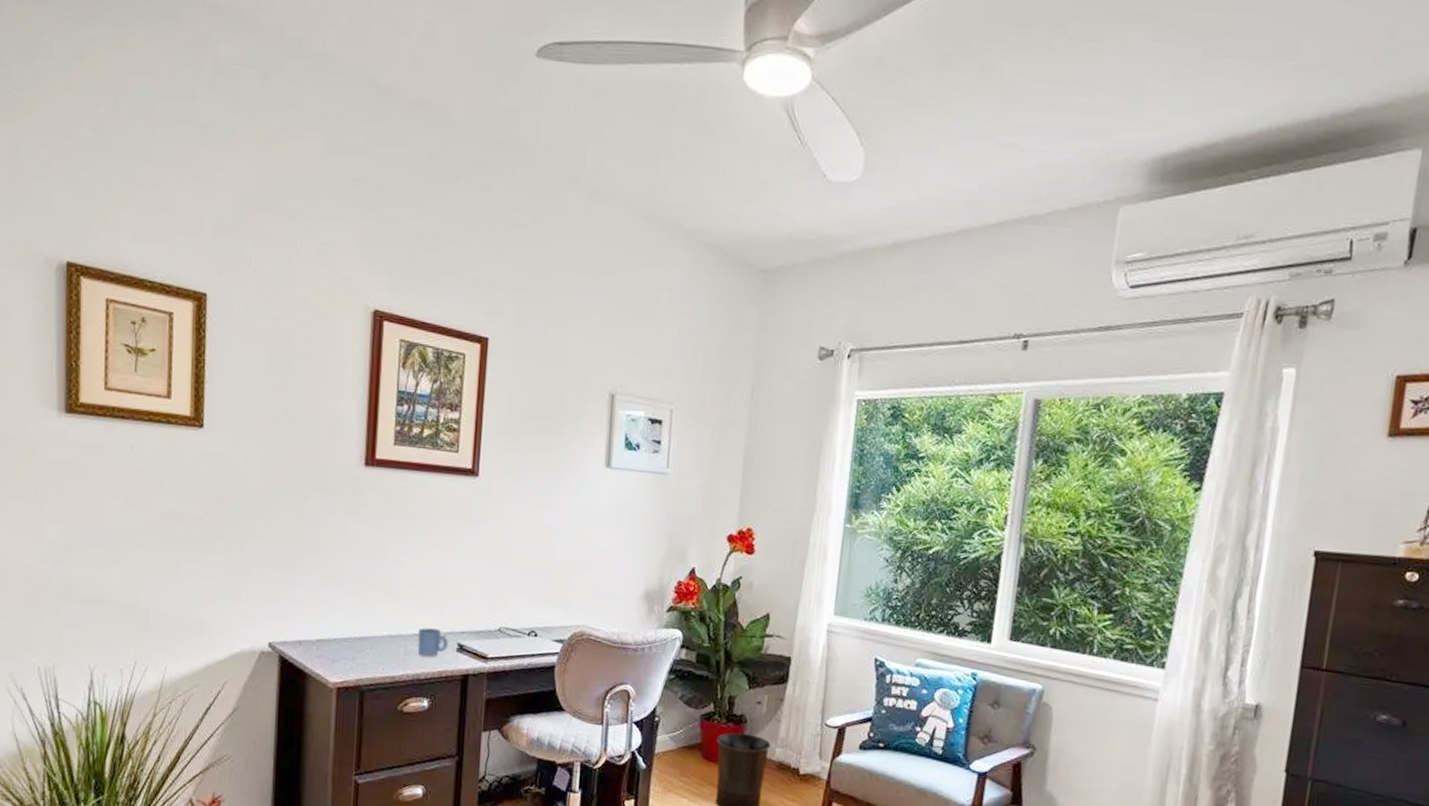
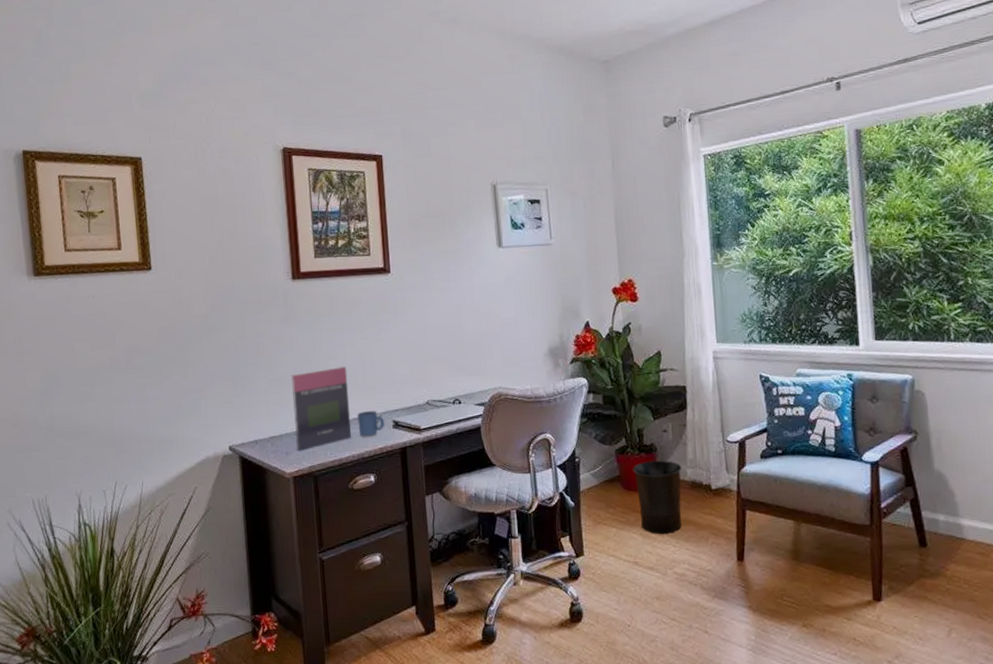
book: none [344,573,414,661] -> present [291,365,352,451]

